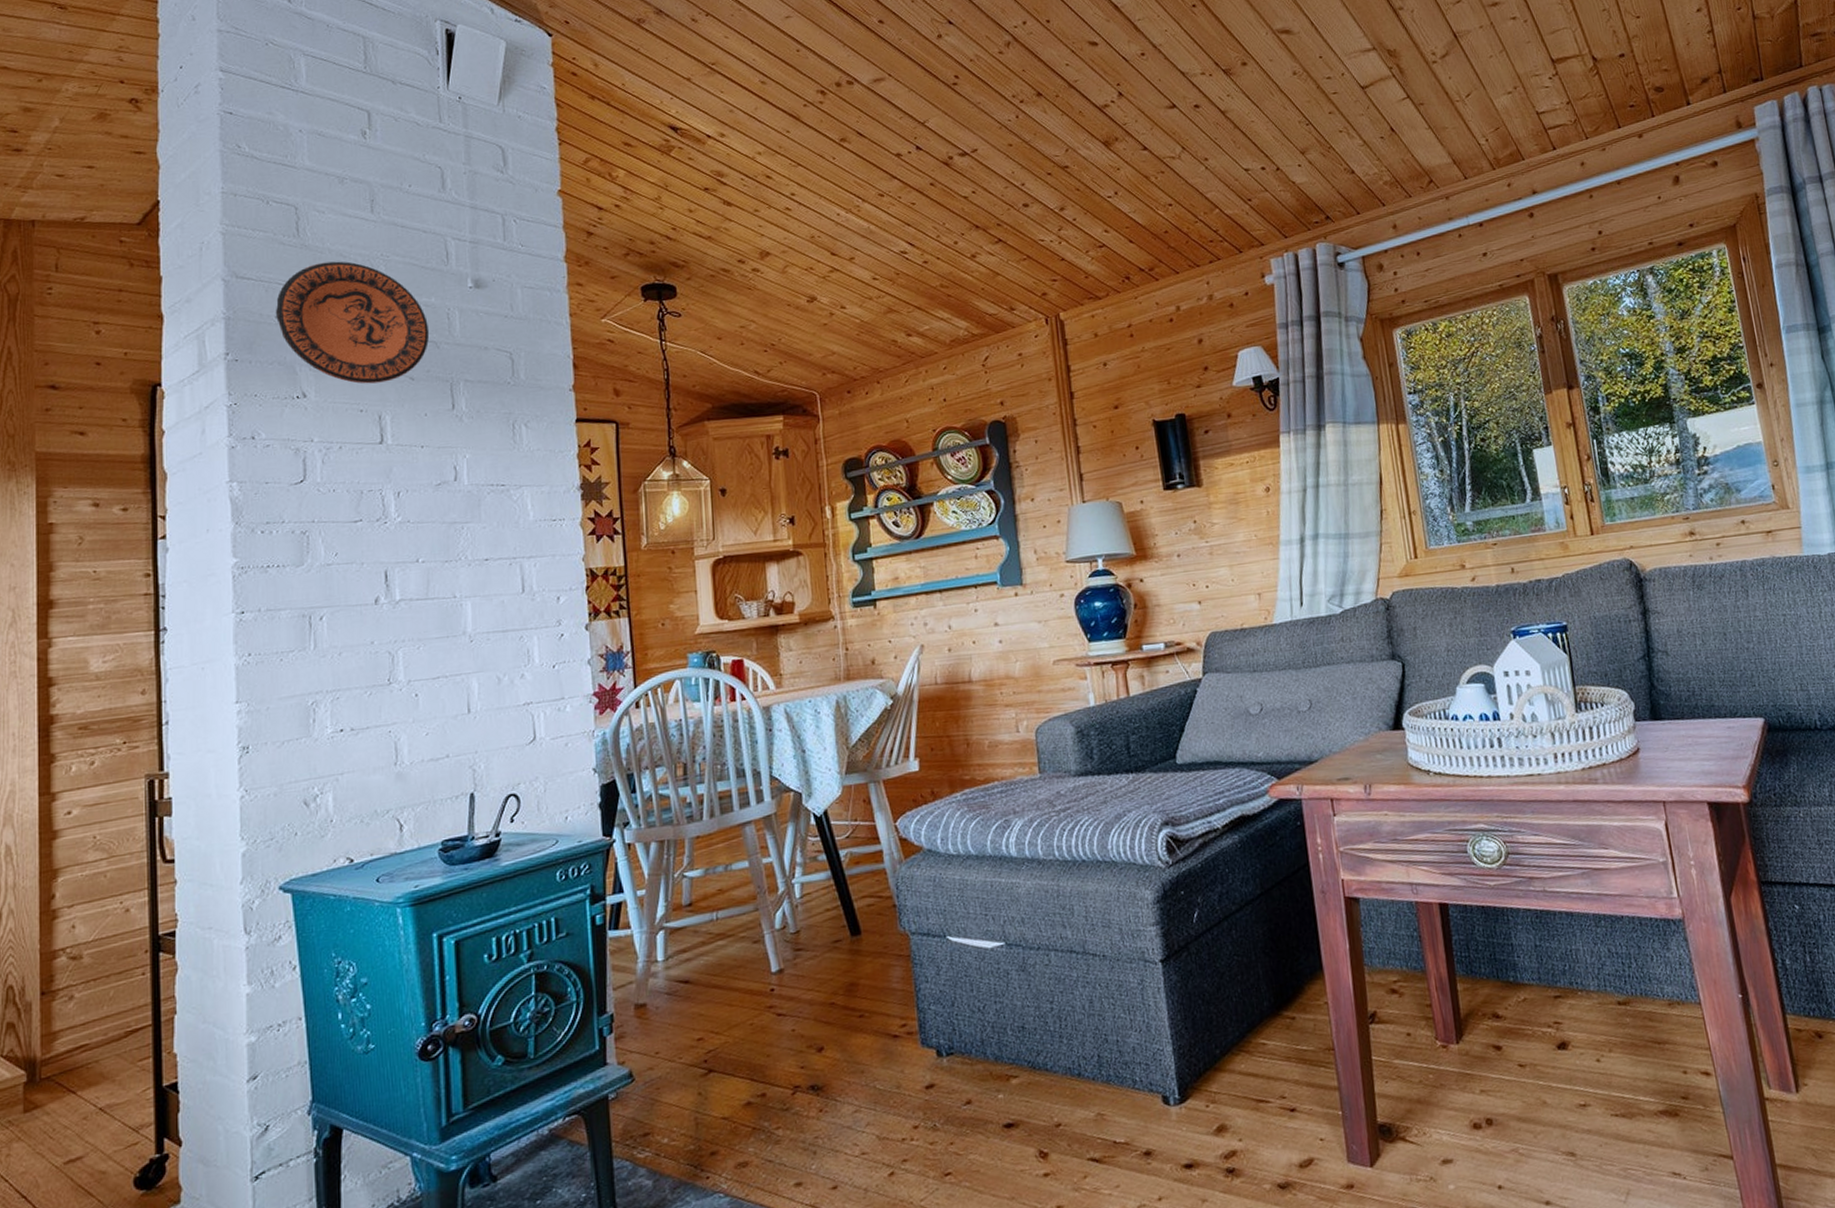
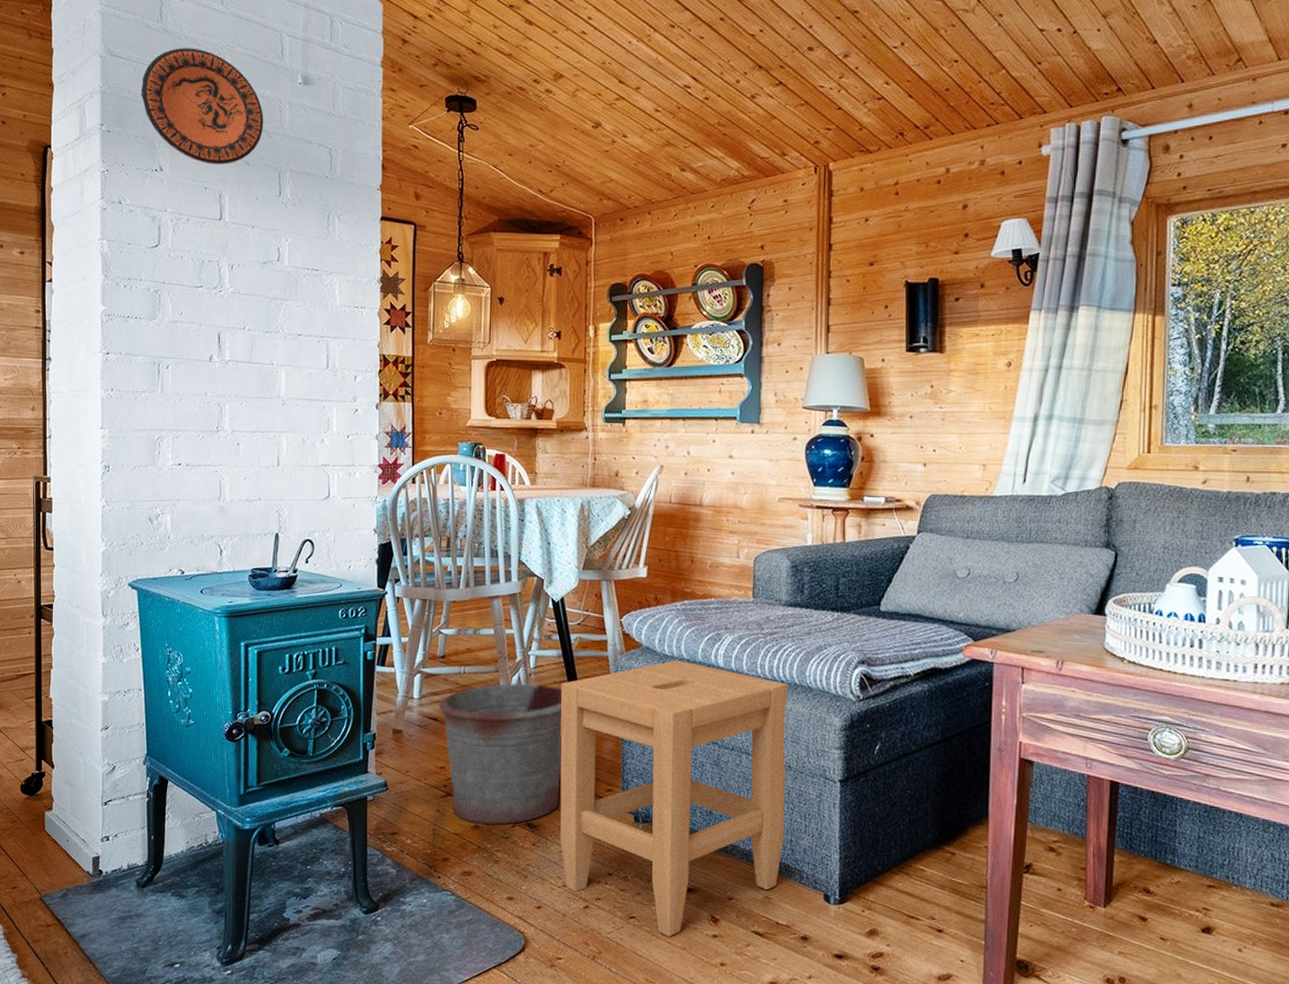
bucket: none [689,914,847,1100] -> present [438,682,562,825]
stool: none [834,857,1110,1189] -> present [560,660,788,937]

